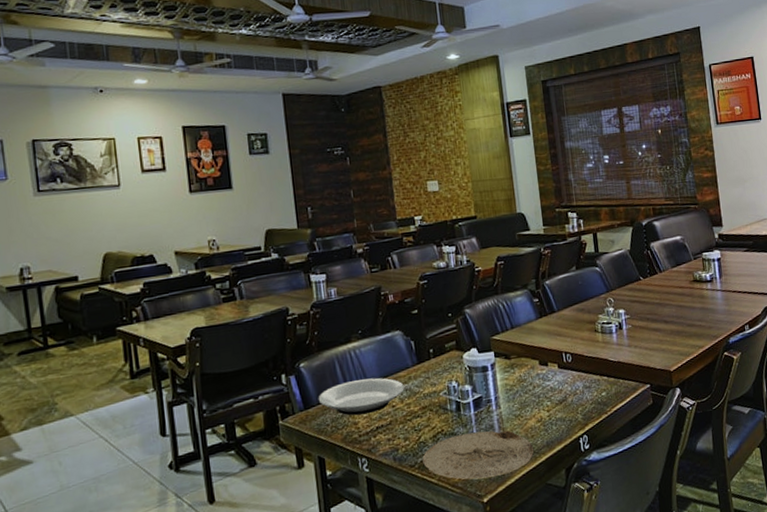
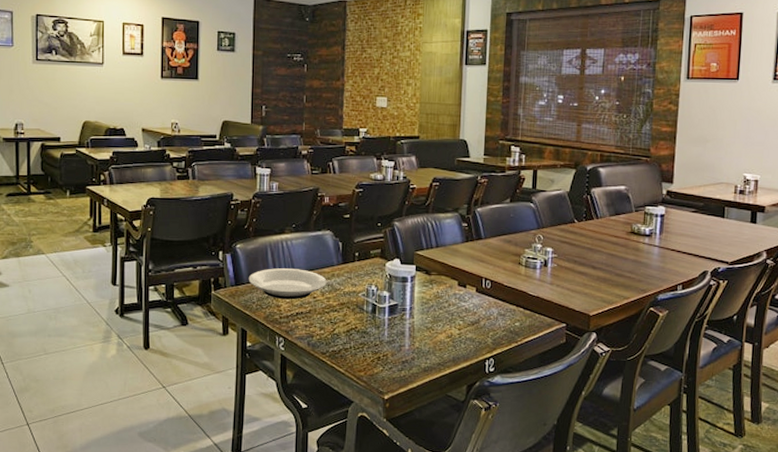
plate: present [422,430,534,480] -> none [334,334,440,378]

